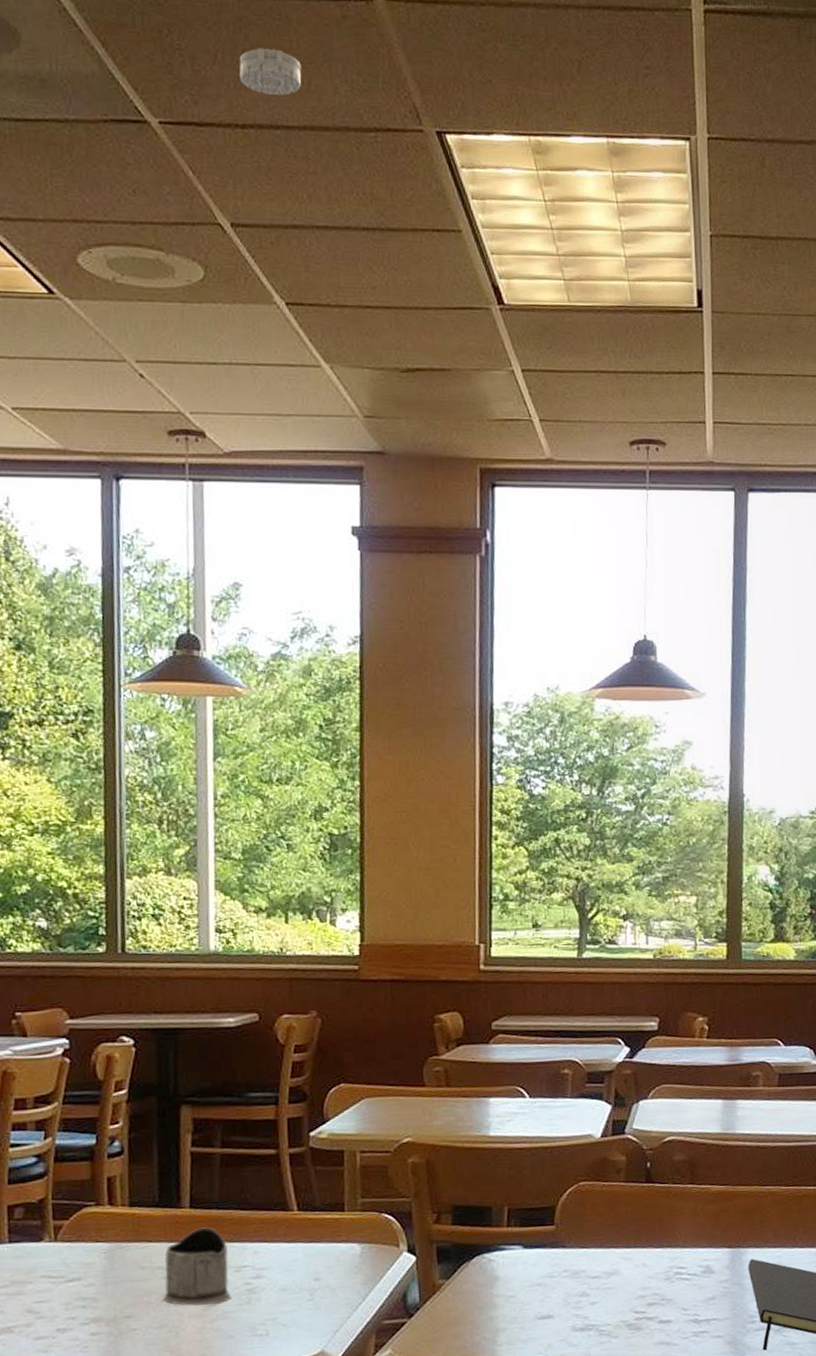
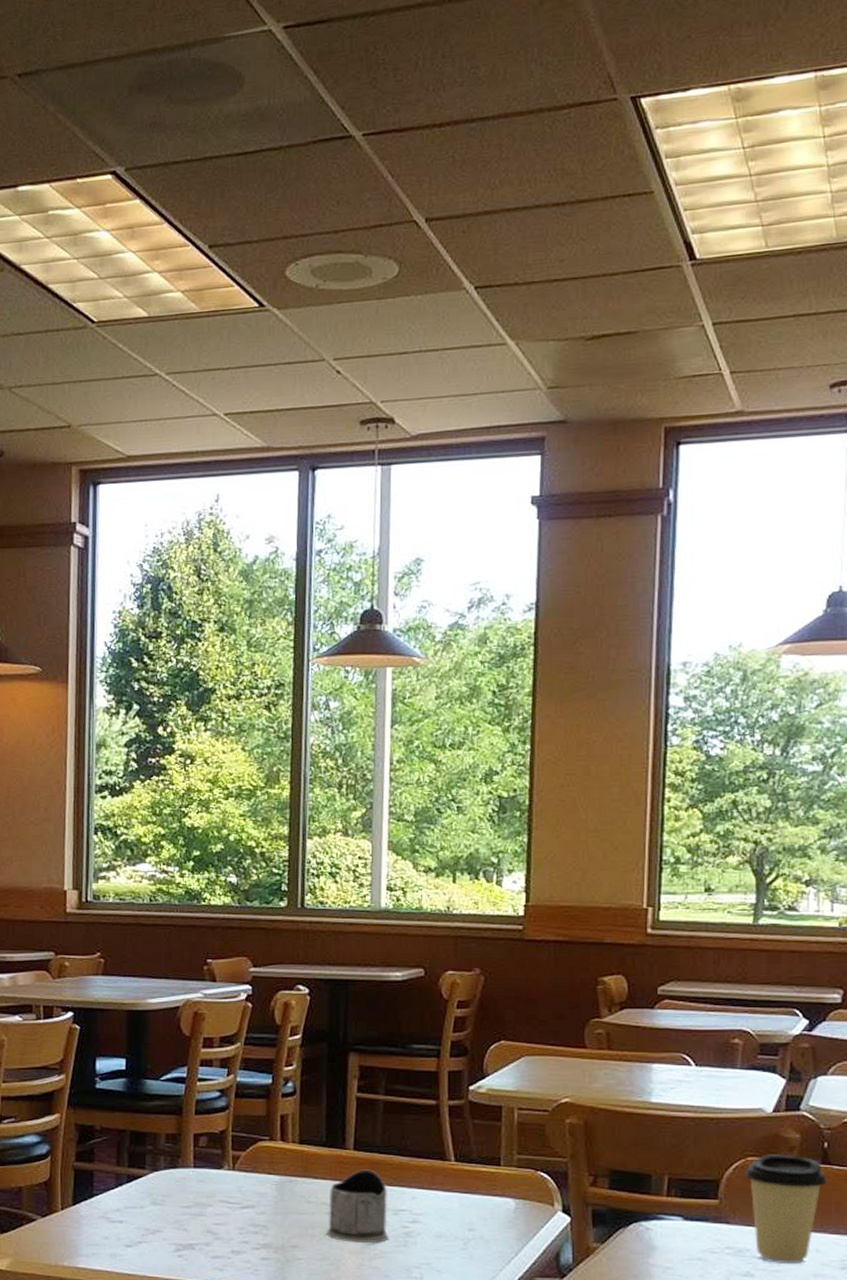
smoke detector: present [239,47,302,95] -> none [439,46,498,91]
coffee cup: none [578,1176,651,1281] -> present [745,1154,827,1265]

